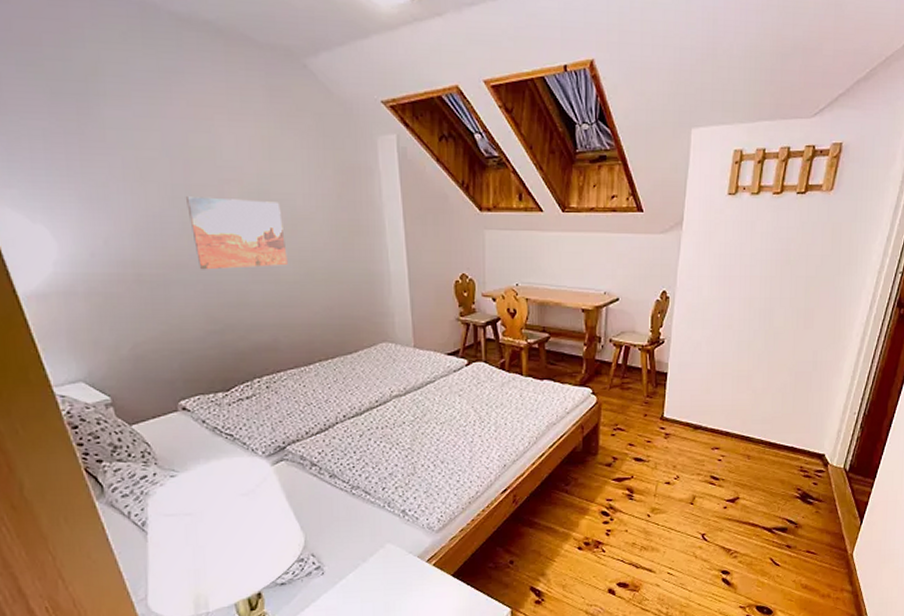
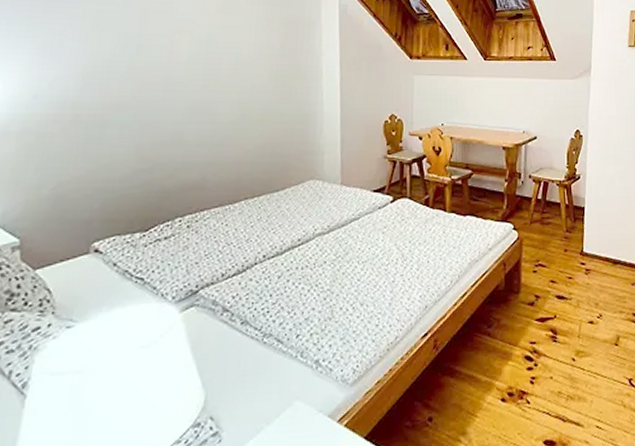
wall art: present [187,196,288,270] -> none [137,44,227,111]

